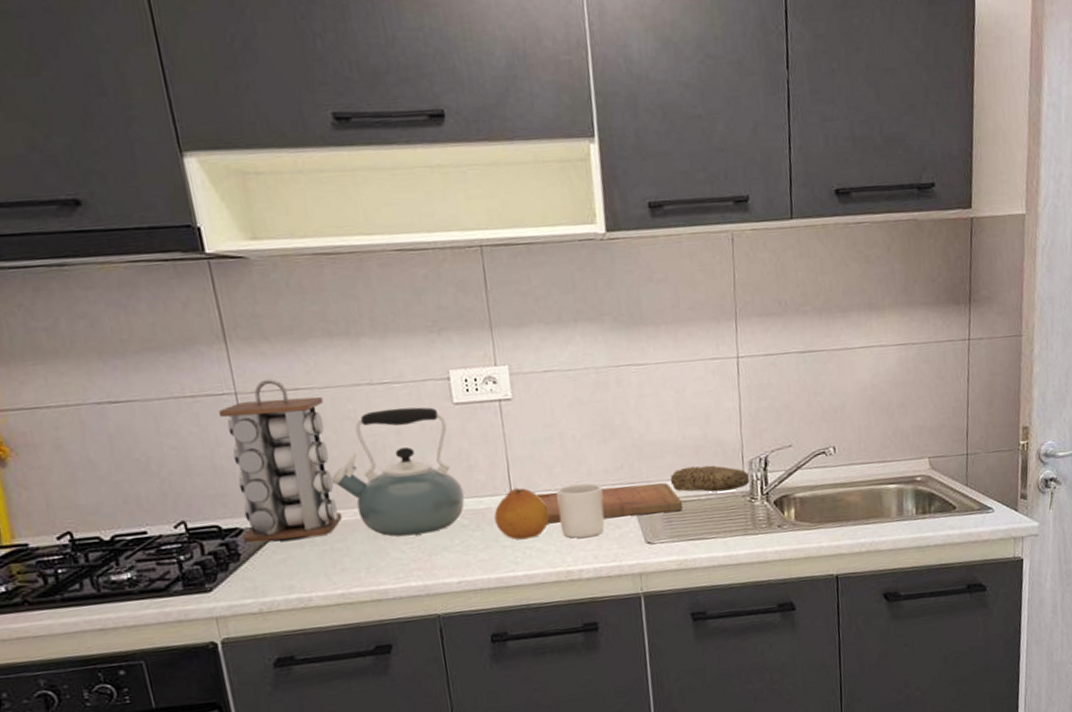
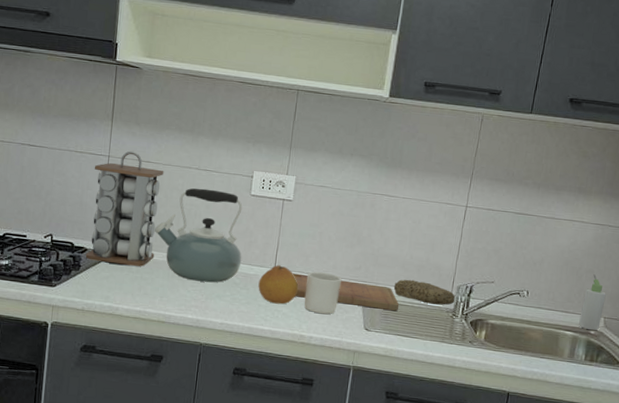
bottle: none [900,408,926,477] -> present [579,274,606,331]

